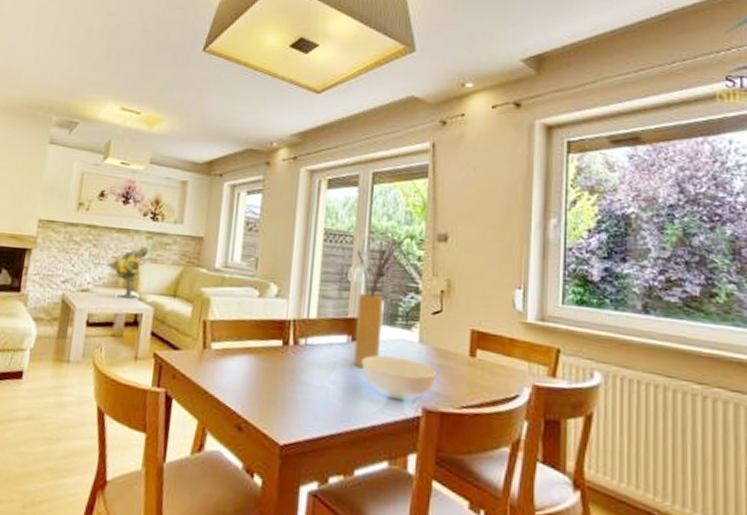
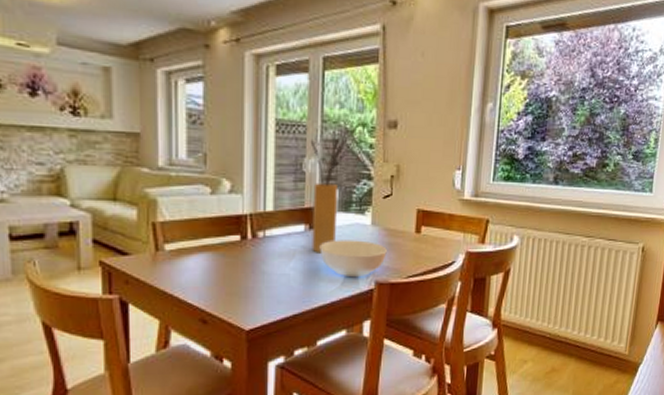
bouquet: present [106,245,148,299] -> none [22,145,73,206]

